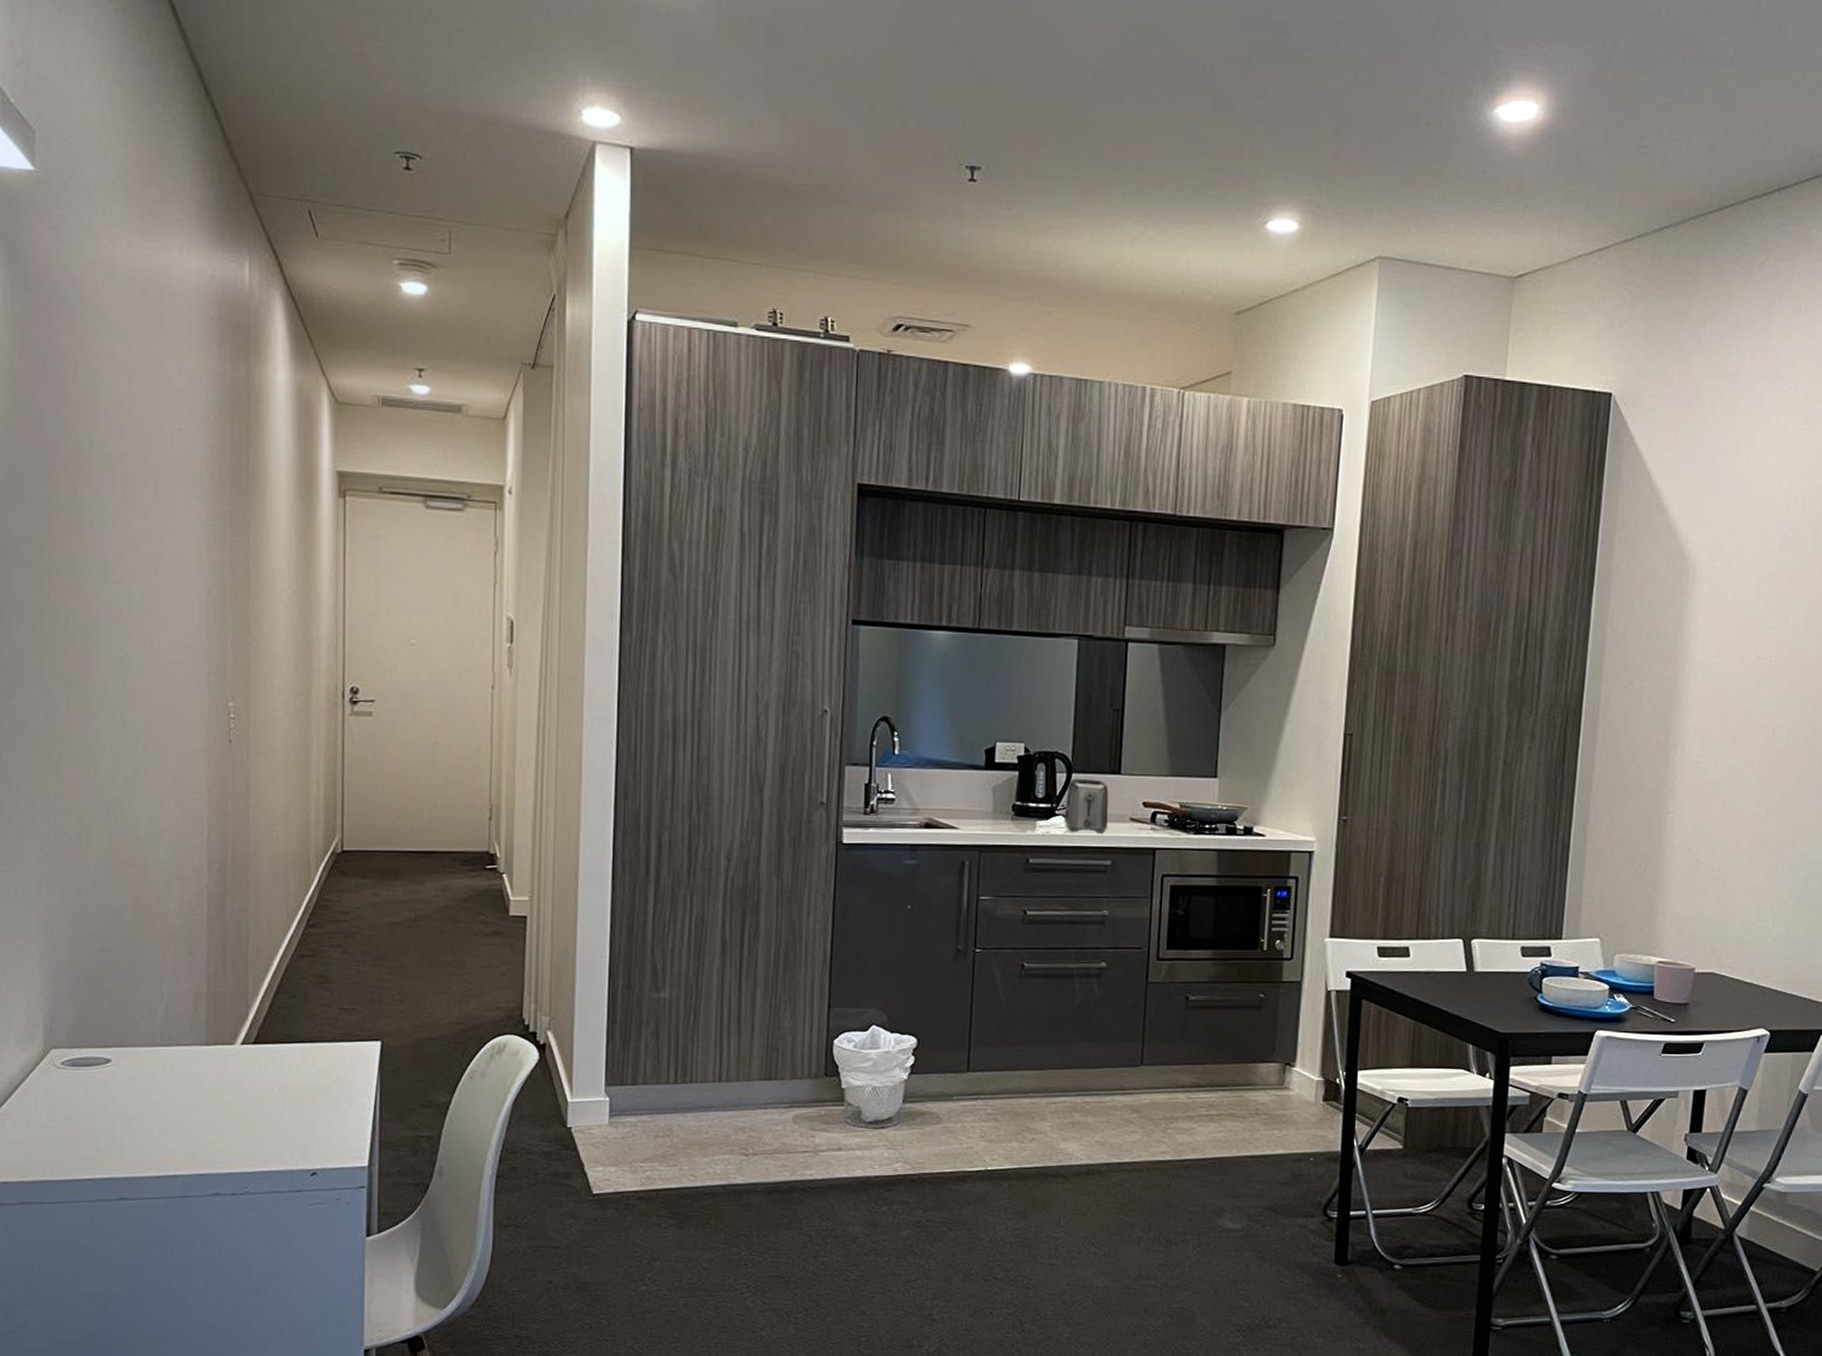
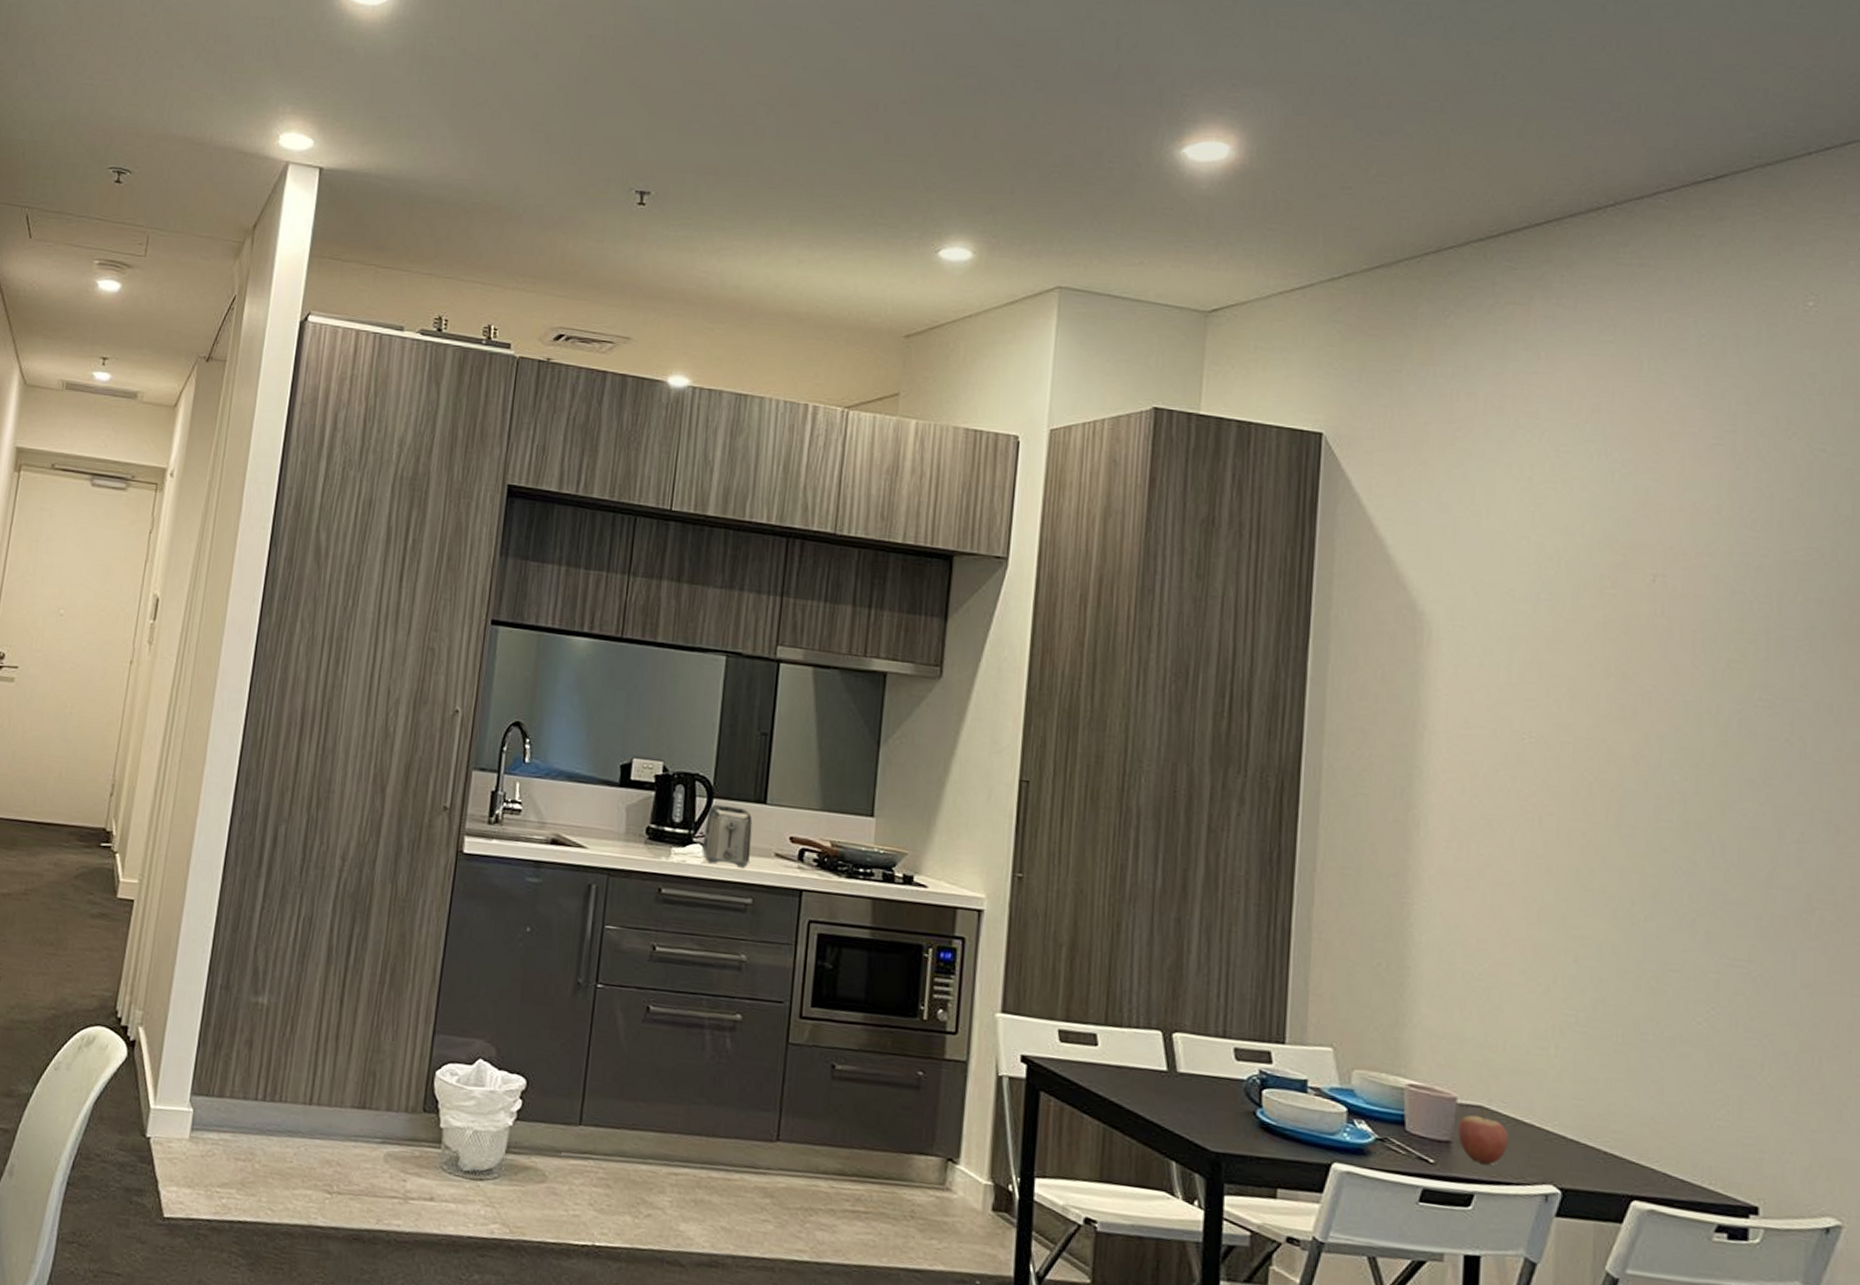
fruit: none [1694,973,1733,1018] -> present [1457,1106,1509,1165]

